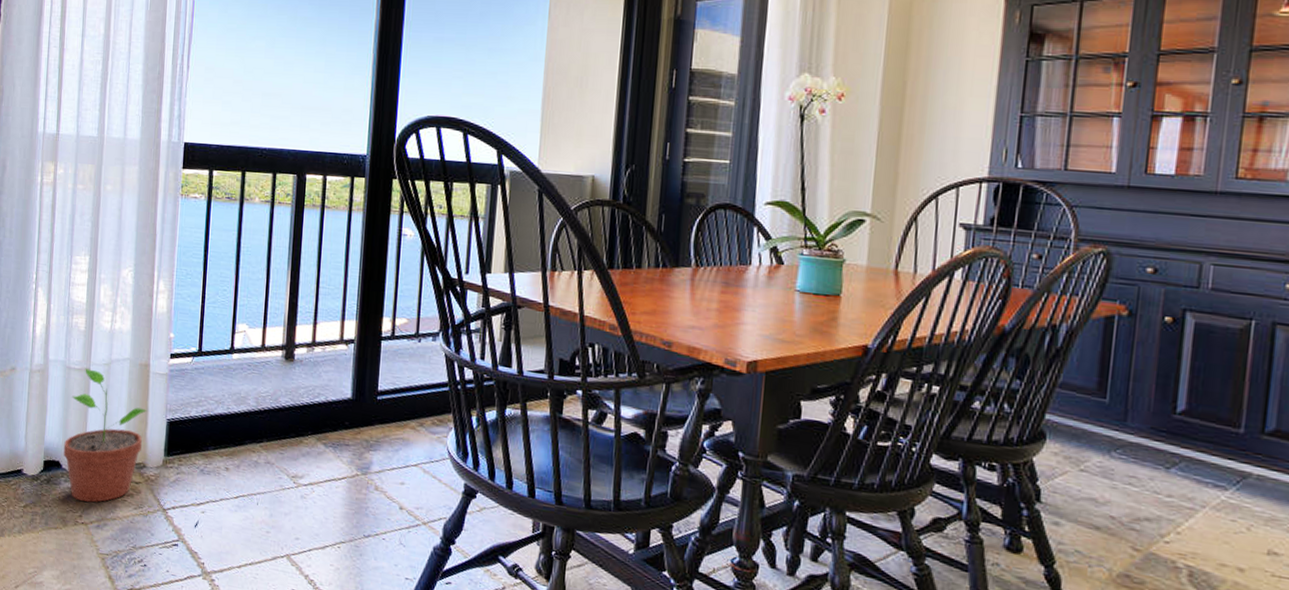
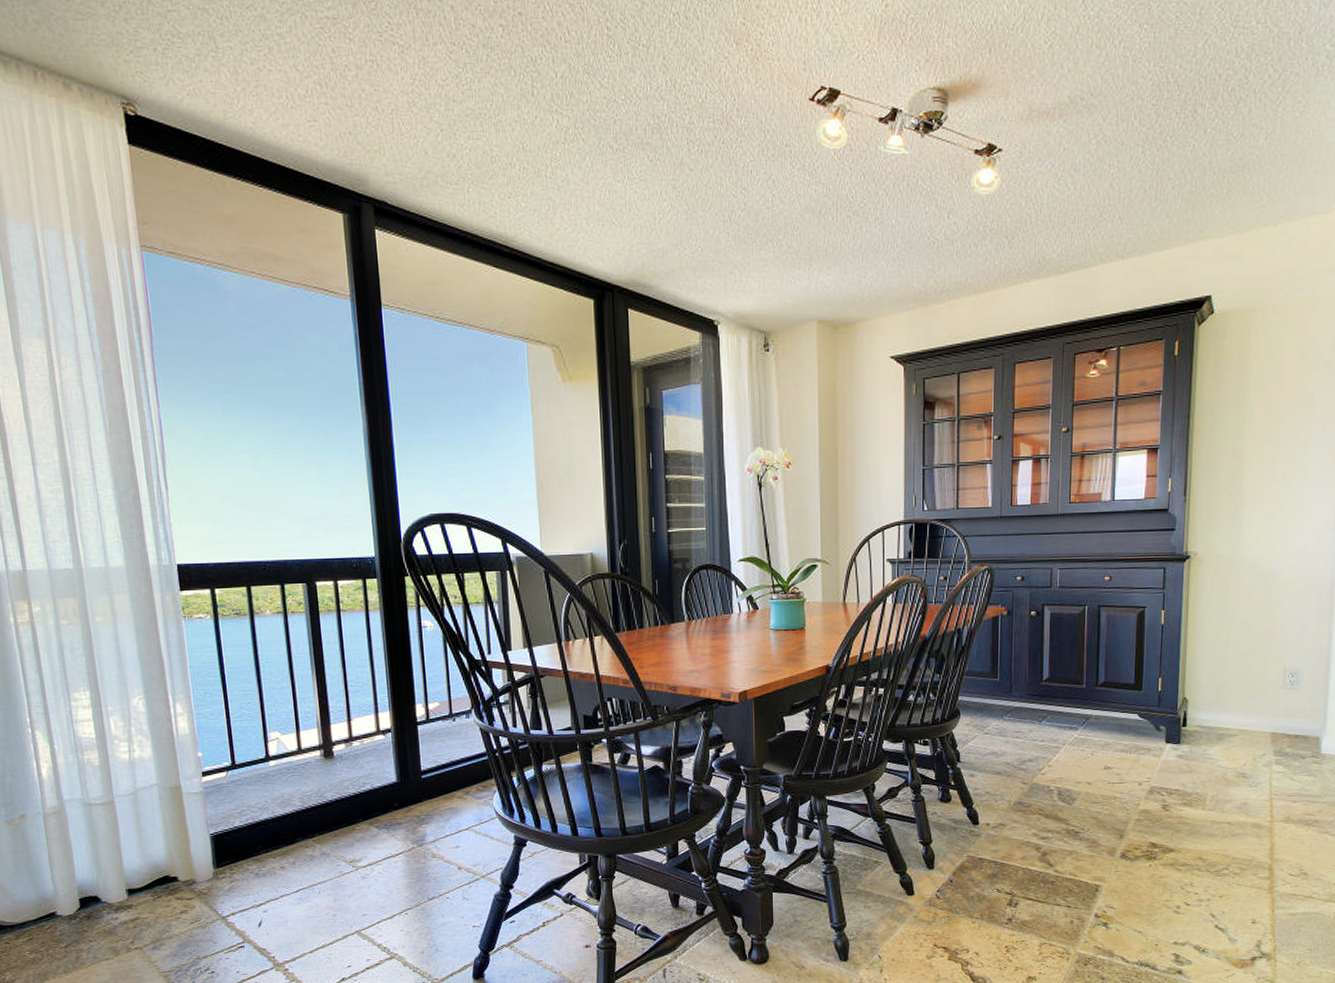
potted plant: present [63,368,147,503] -> none [98,801,188,928]

